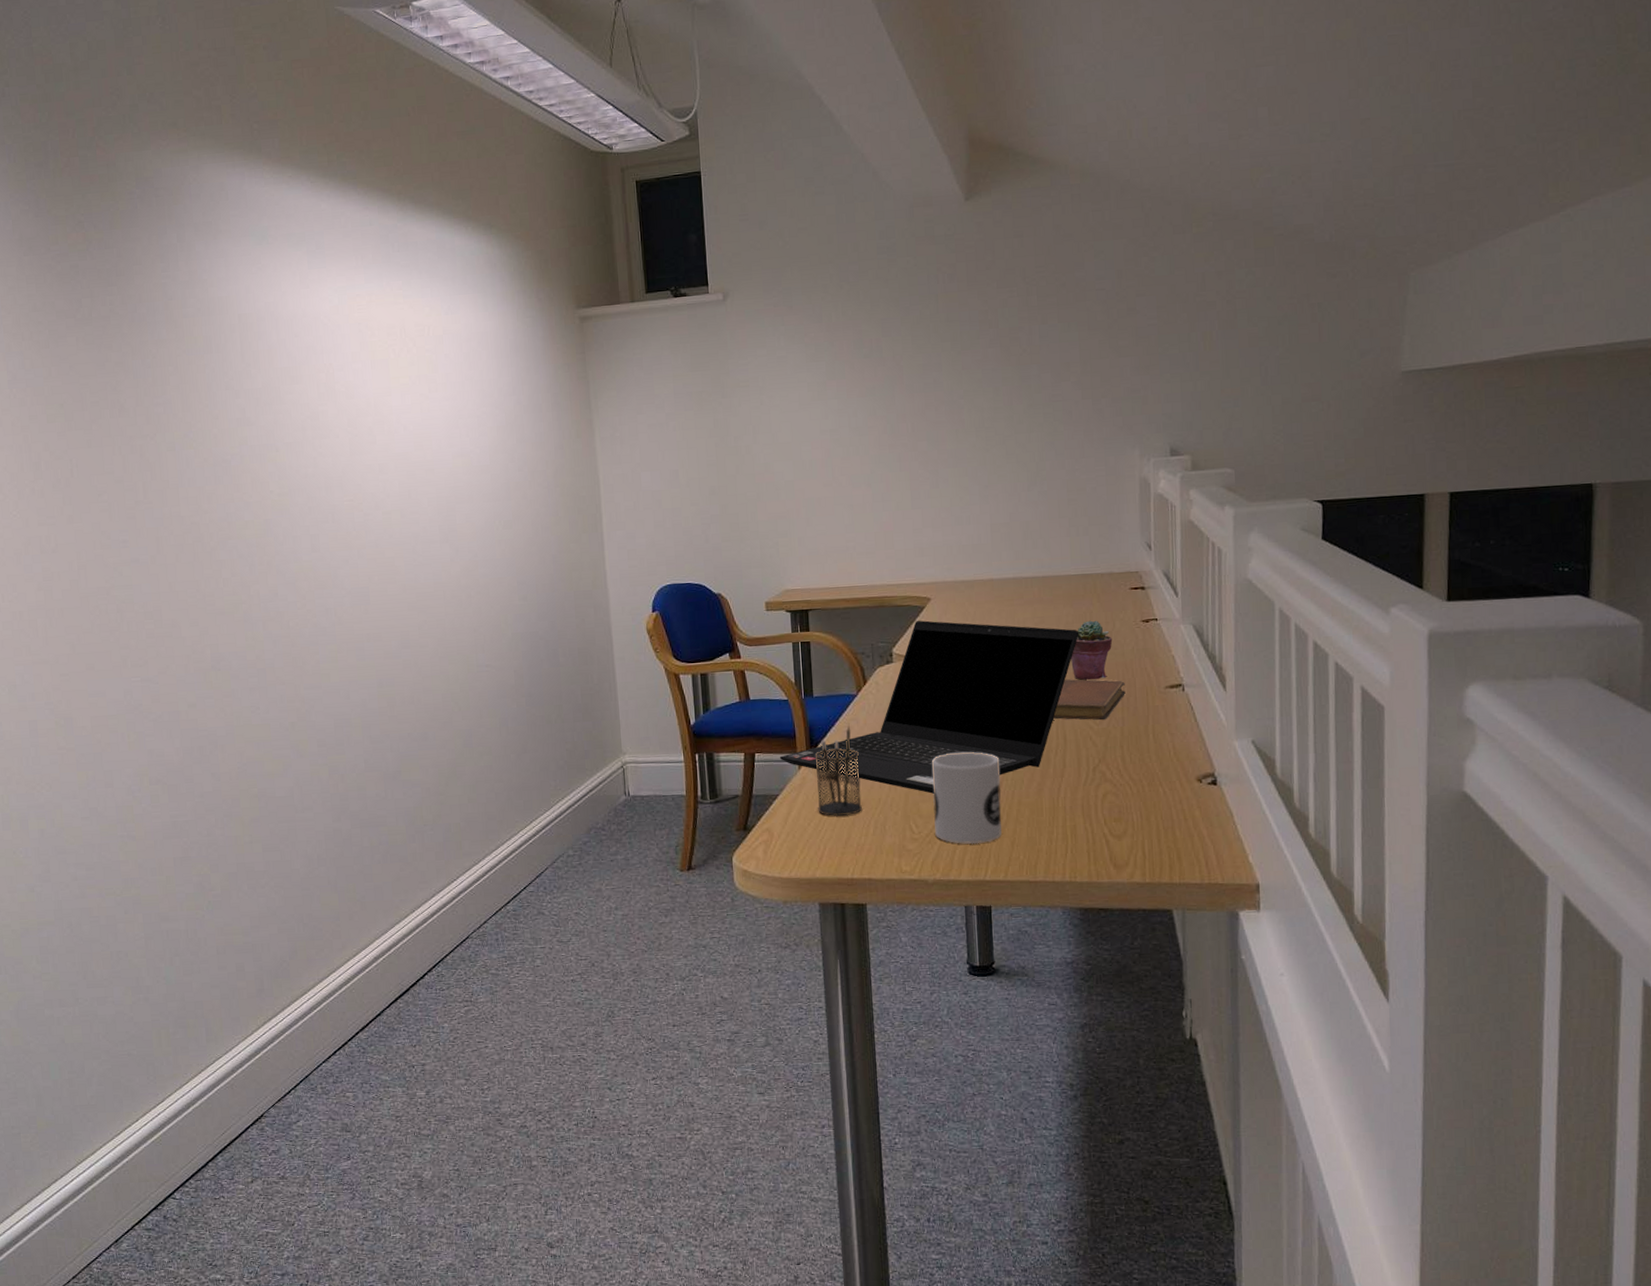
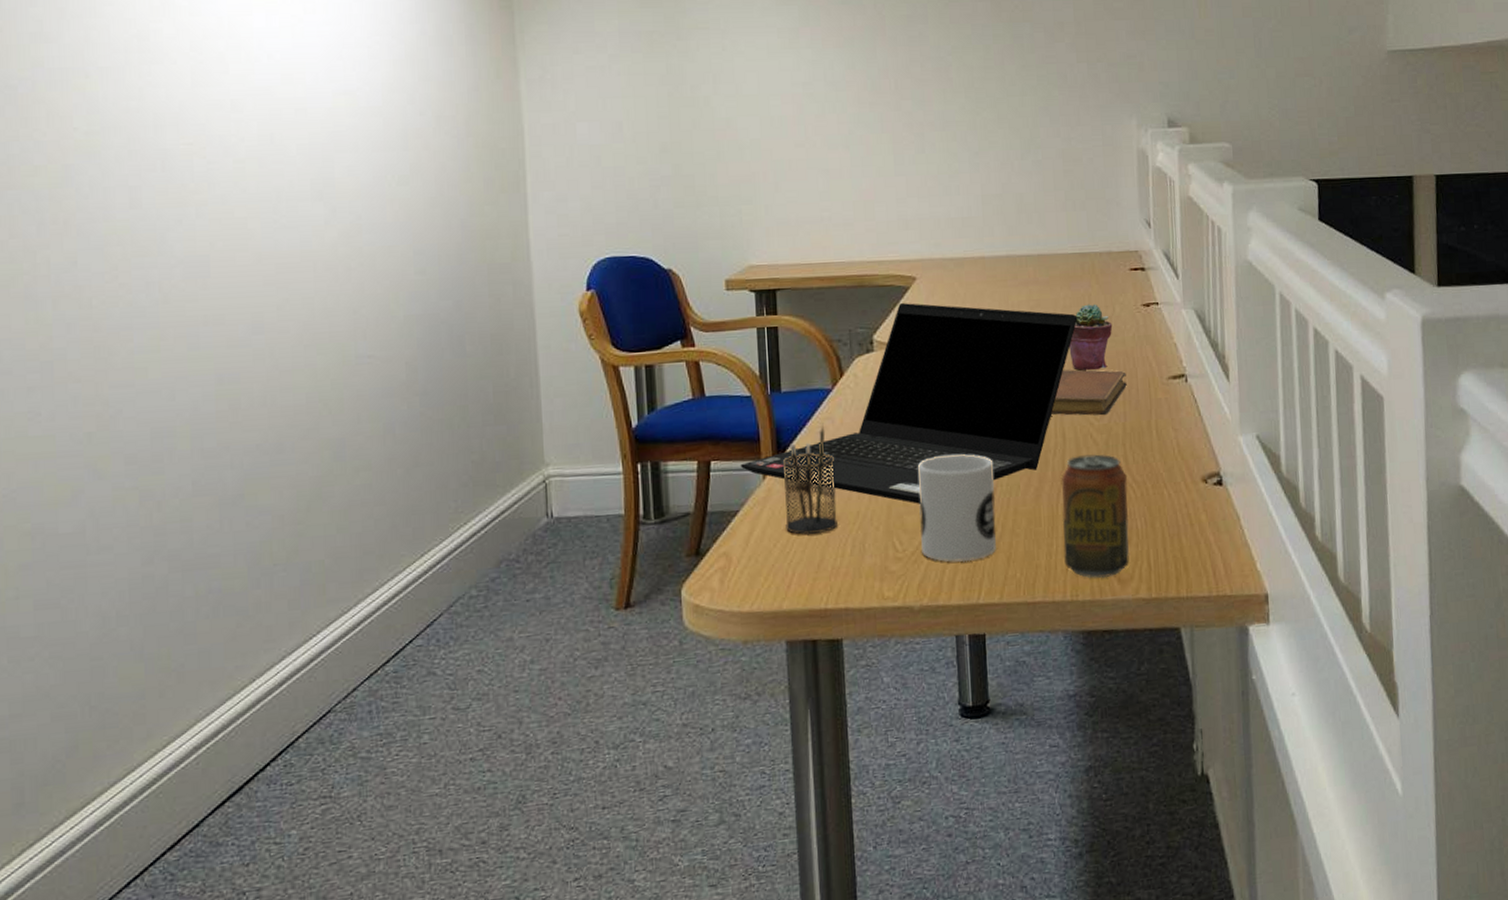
beverage can: none [1061,754,1126,864] -> present [1061,454,1130,579]

